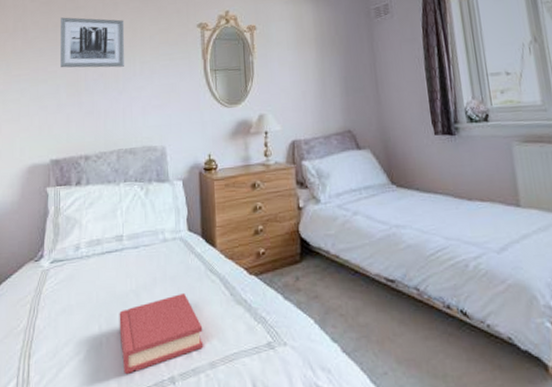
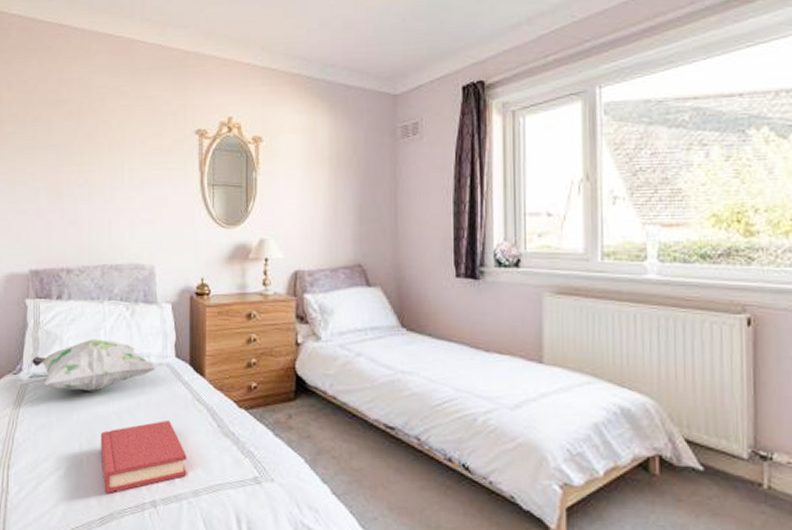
decorative pillow: none [53,219,171,272] -> present [32,339,157,391]
wall art: present [60,17,125,68] -> none [41,111,113,174]

